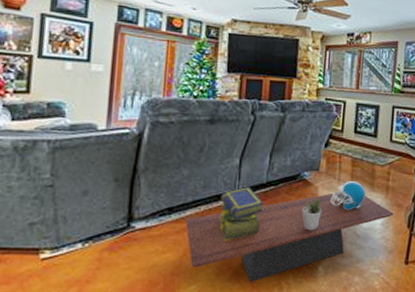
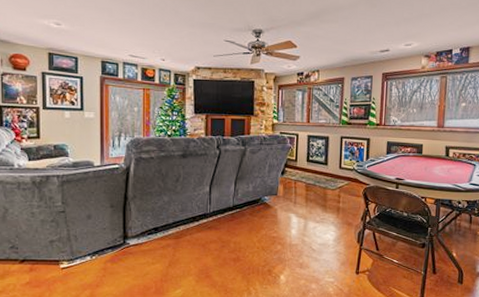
coffee table: present [185,192,394,282] -> none [169,213,344,287]
stack of books: present [219,187,264,242] -> none [196,210,232,255]
potted plant: present [302,197,323,231] -> none [264,218,283,246]
football helmet: present [331,180,365,210] -> none [288,203,318,229]

